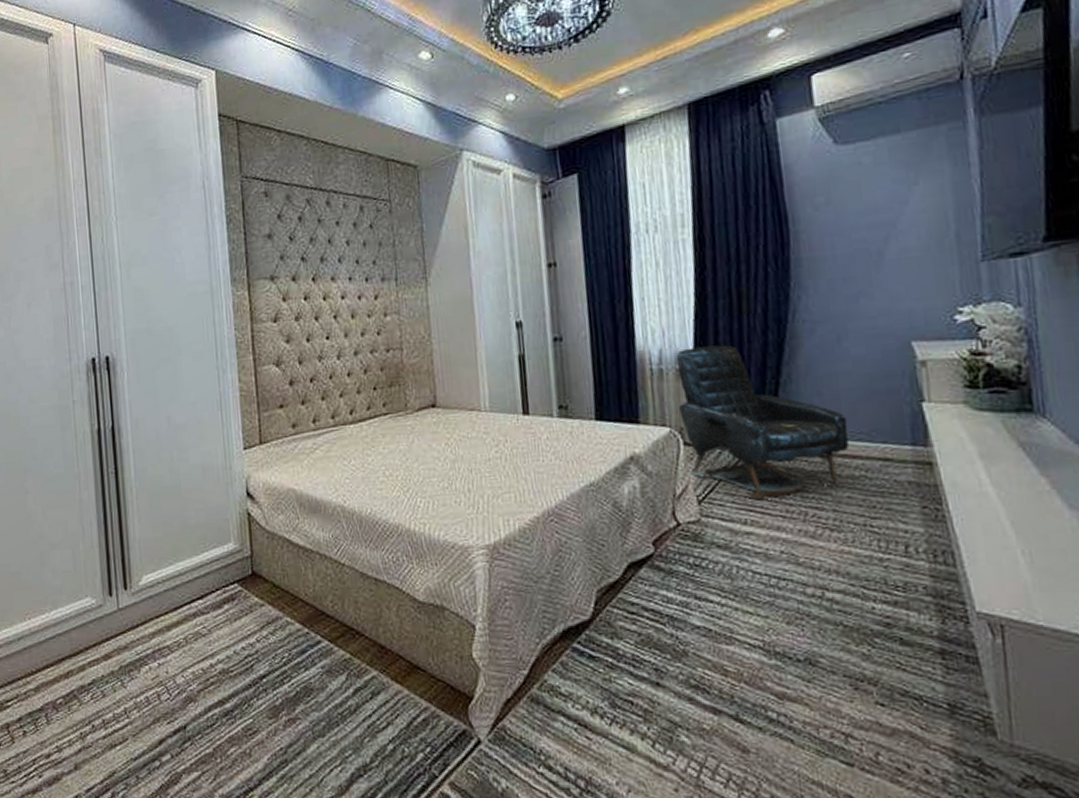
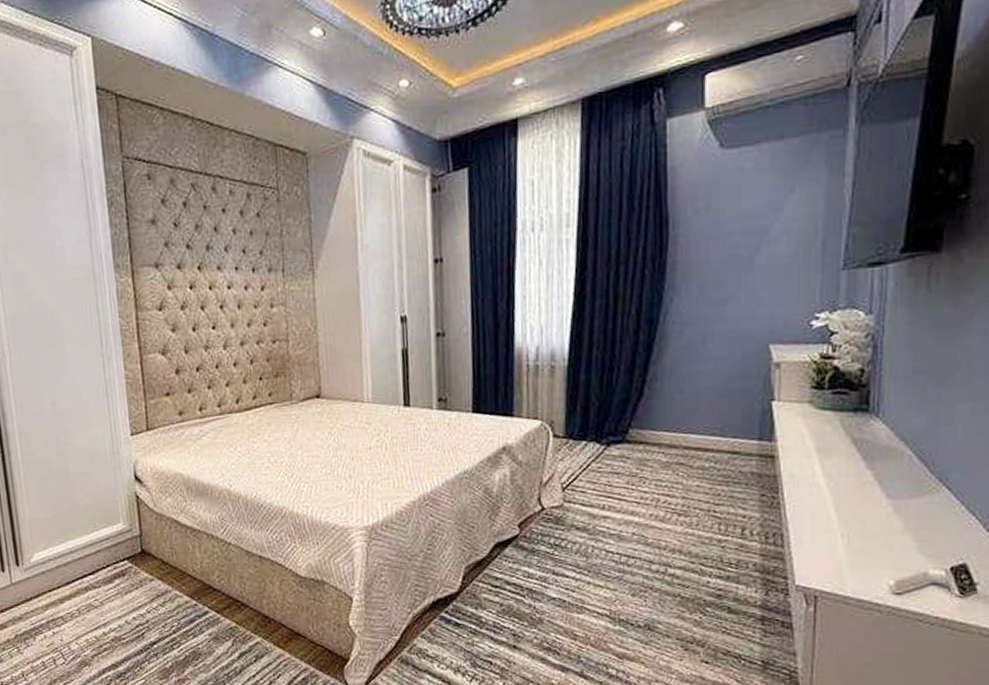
armchair: present [676,345,849,499] -> none [551,343,704,487]

